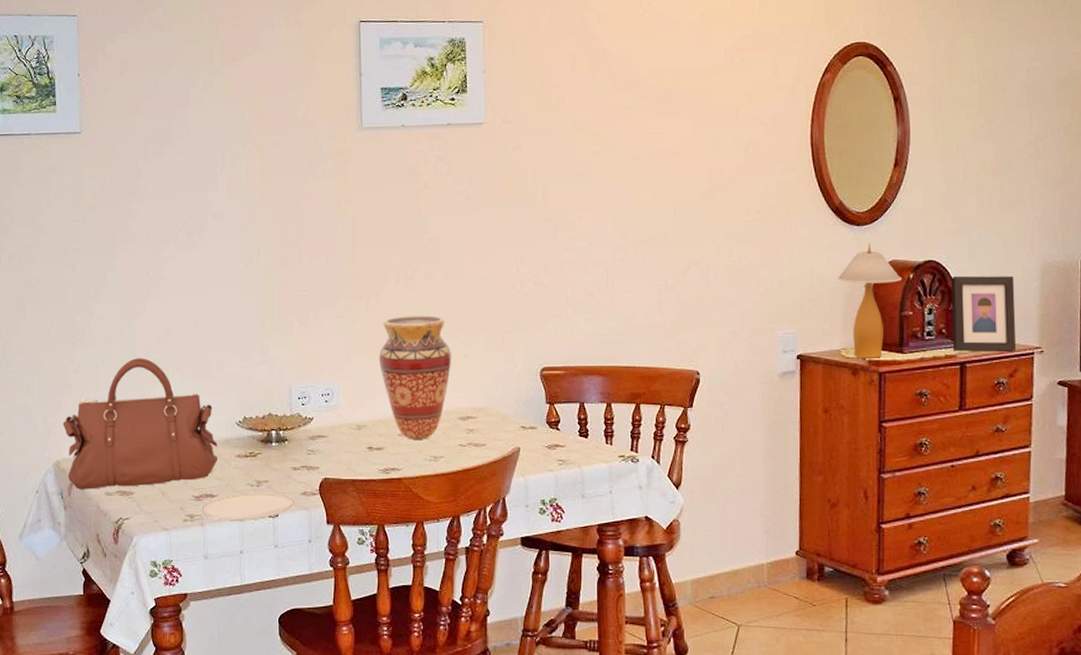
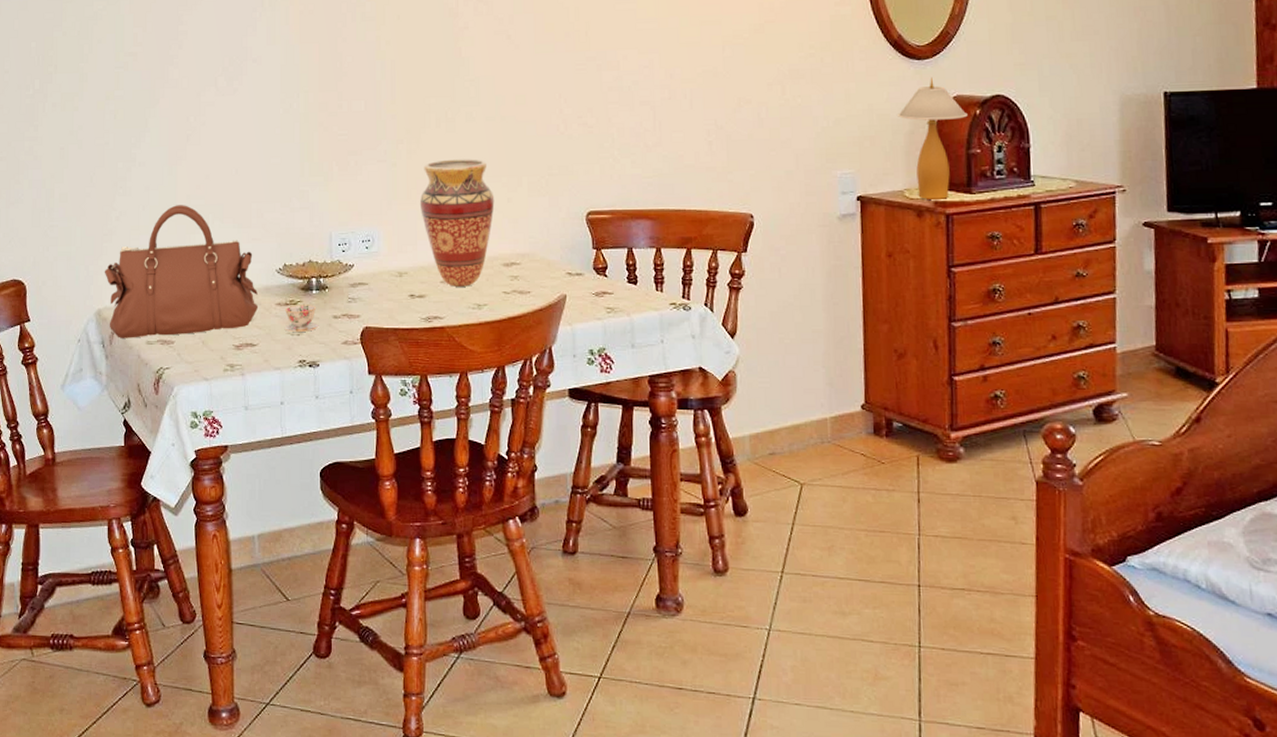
plate: present [200,492,296,520] -> none [241,341,337,370]
teacup: none [244,455,277,483] -> present [284,303,318,332]
picture frame: present [951,276,1017,353] -> none [1021,110,1096,192]

